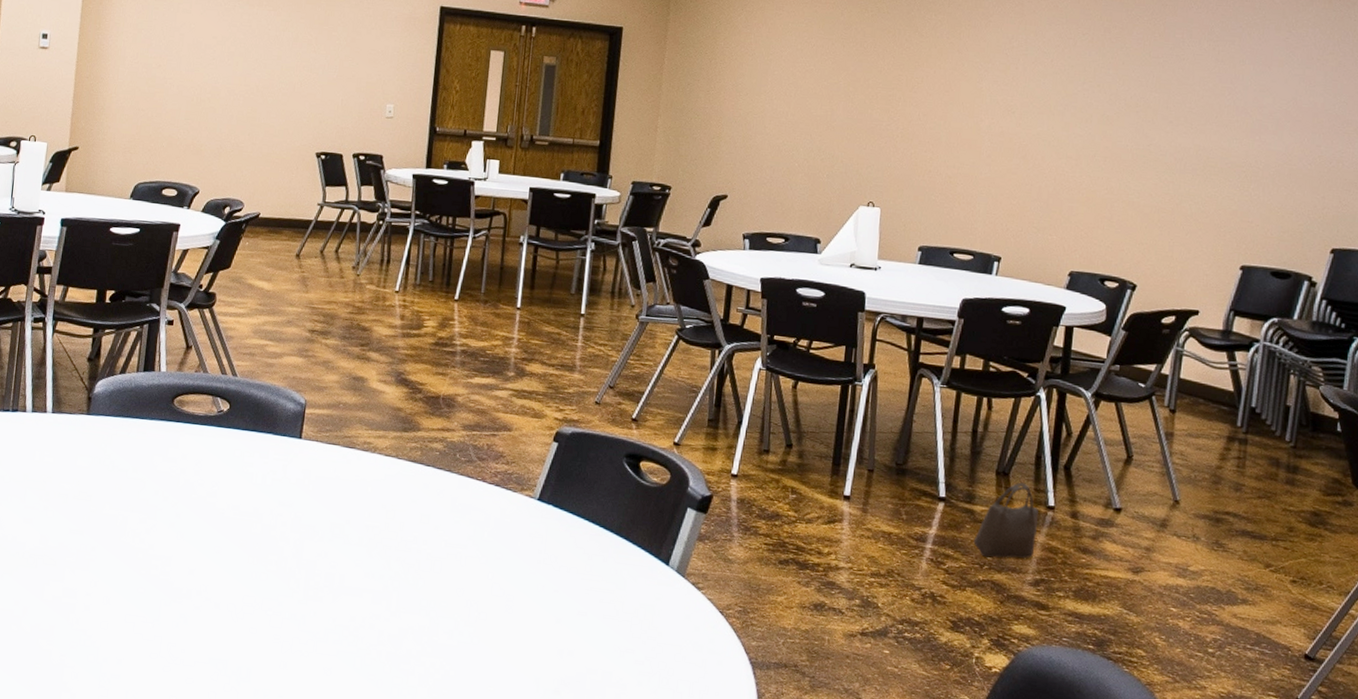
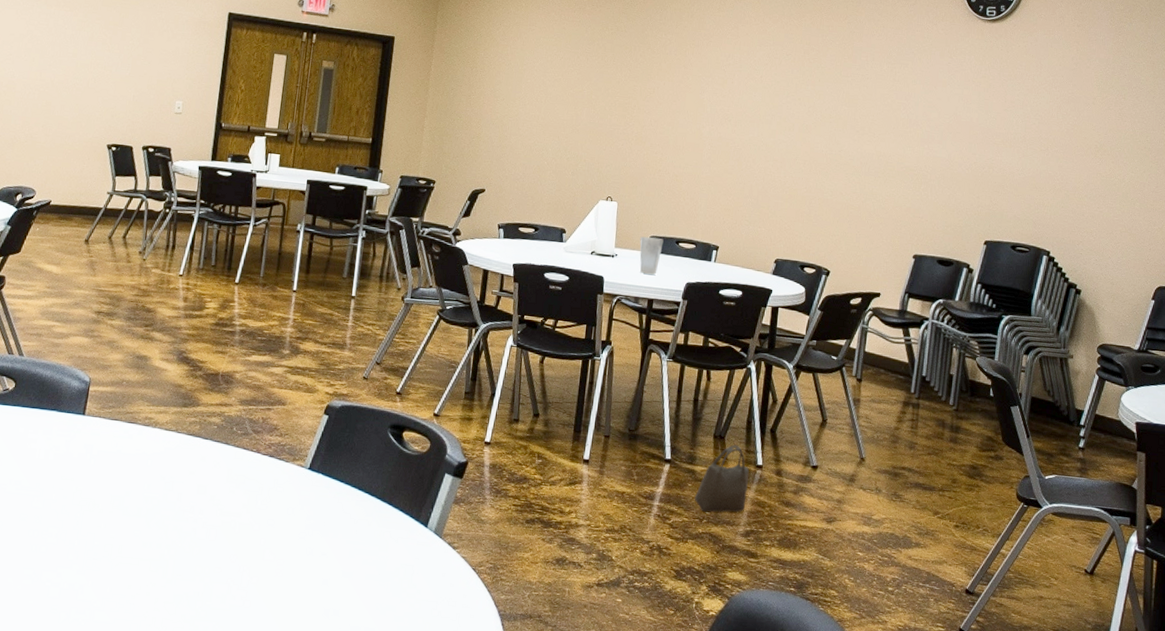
cup: none [907,246,935,290] -> present [639,236,664,275]

